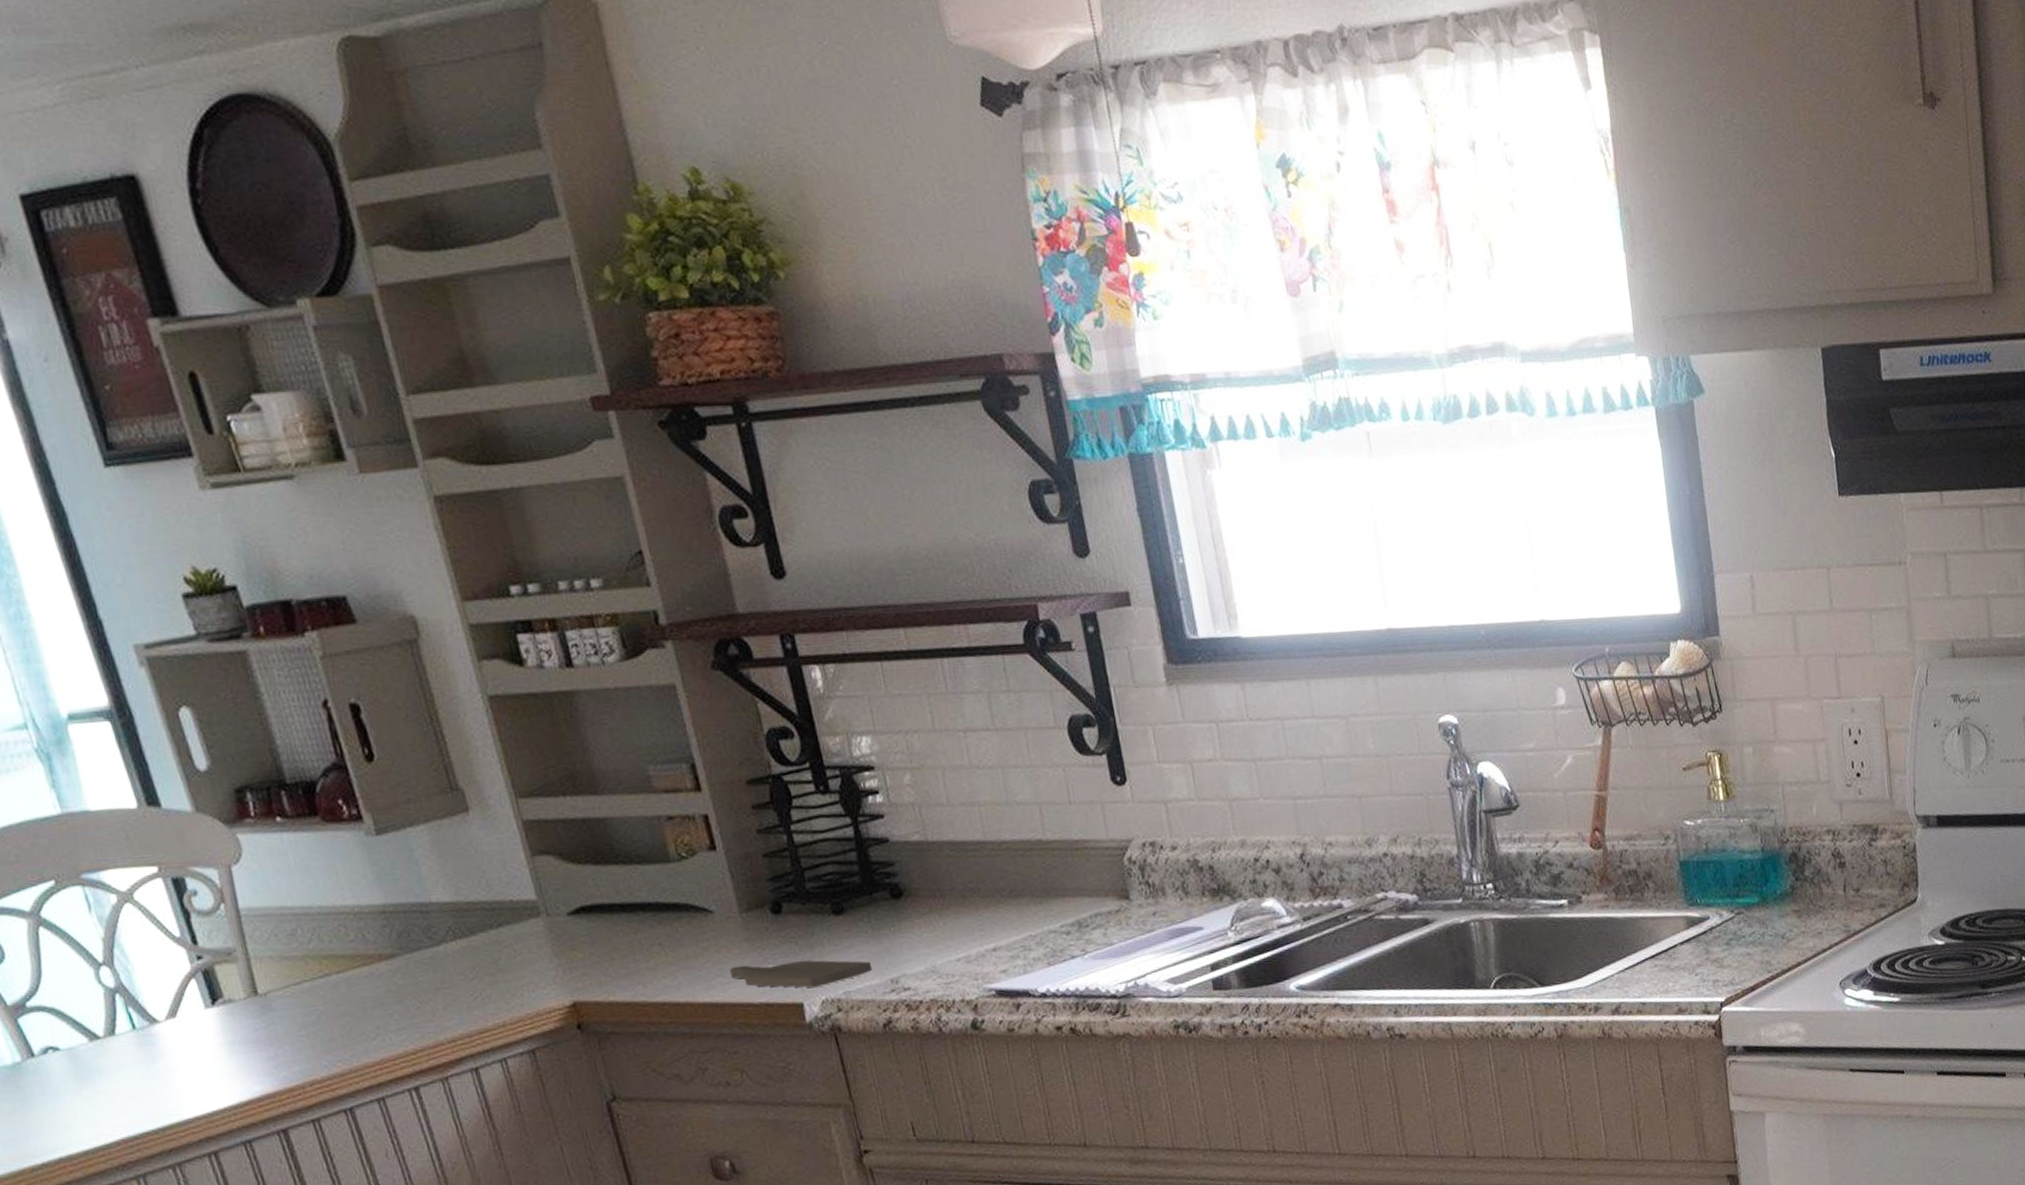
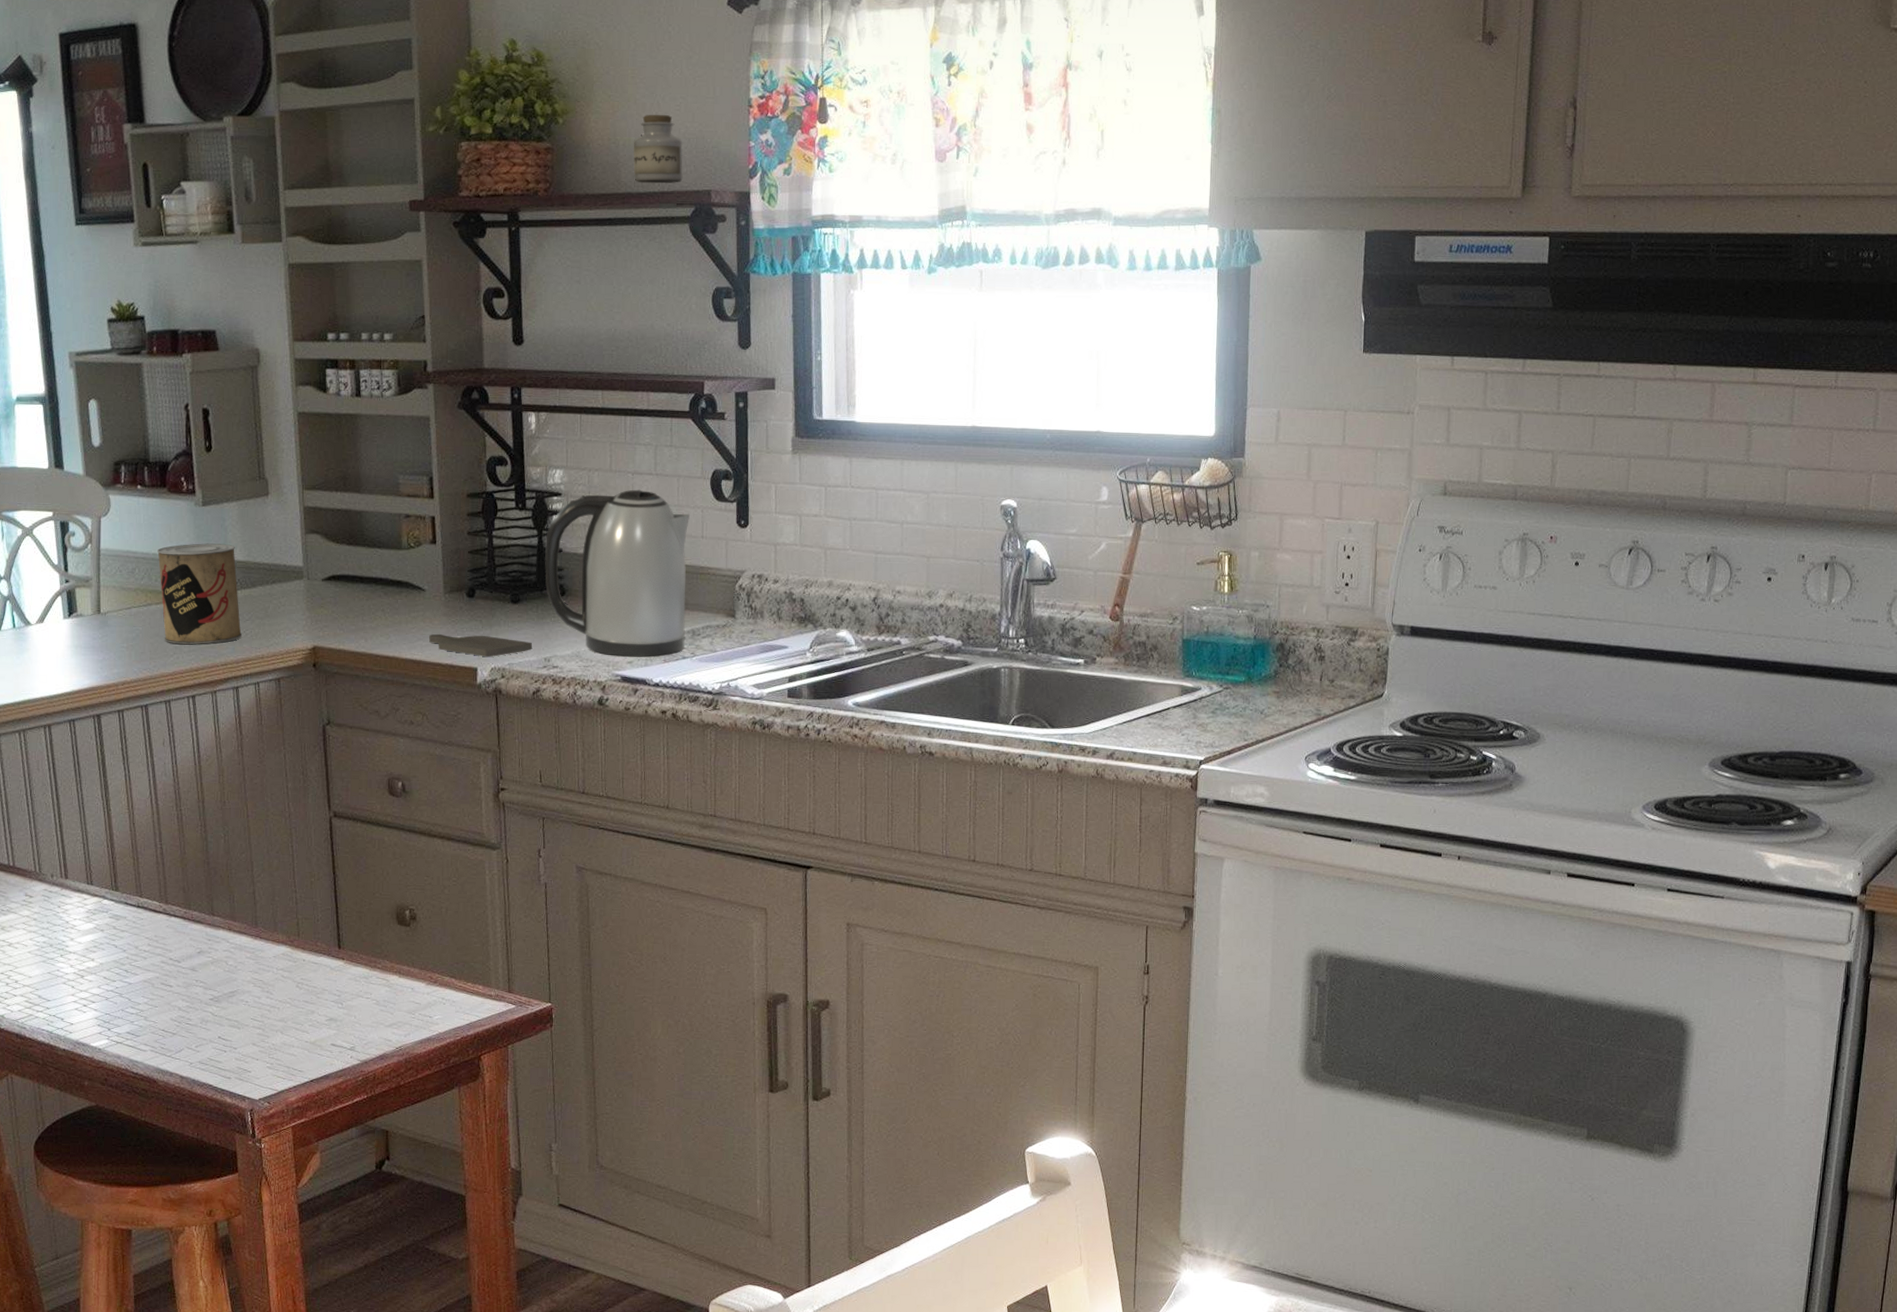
tin can: none [323,882,469,1024] -> present [157,543,242,645]
kettle: none [863,751,1071,967] -> present [545,489,690,658]
jar: none [886,257,962,352] -> present [633,114,683,184]

